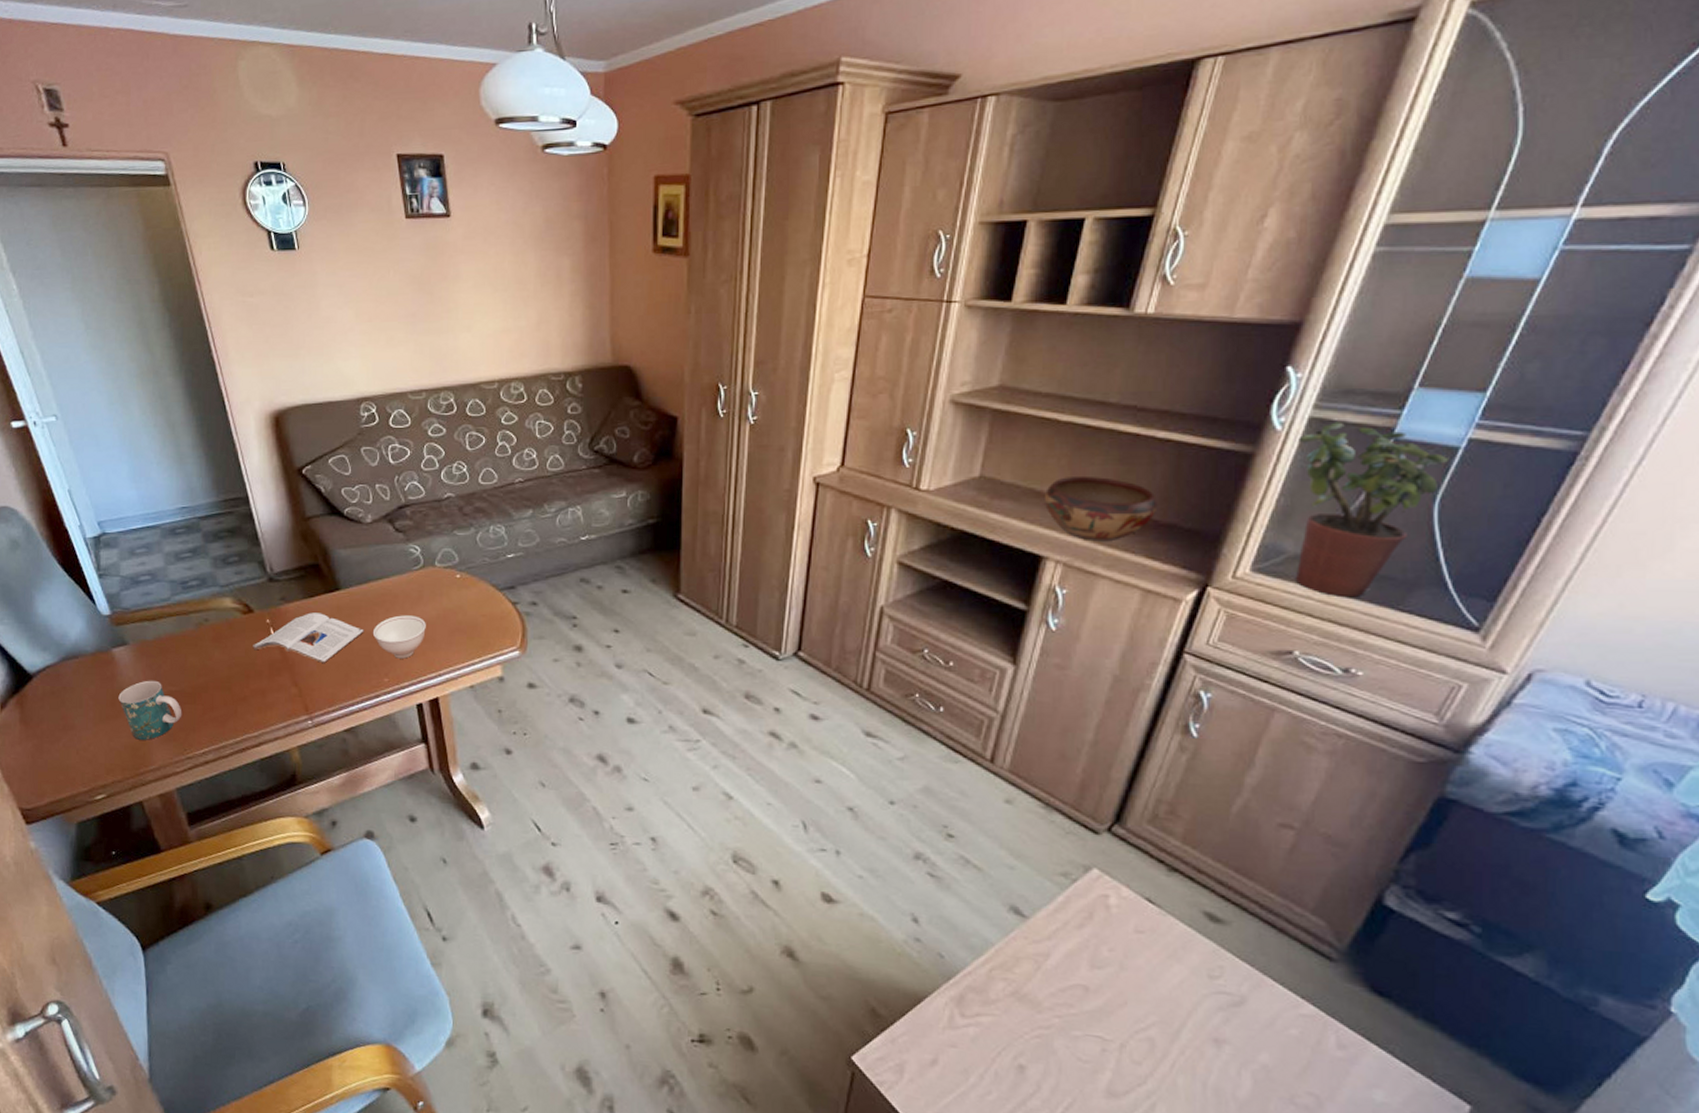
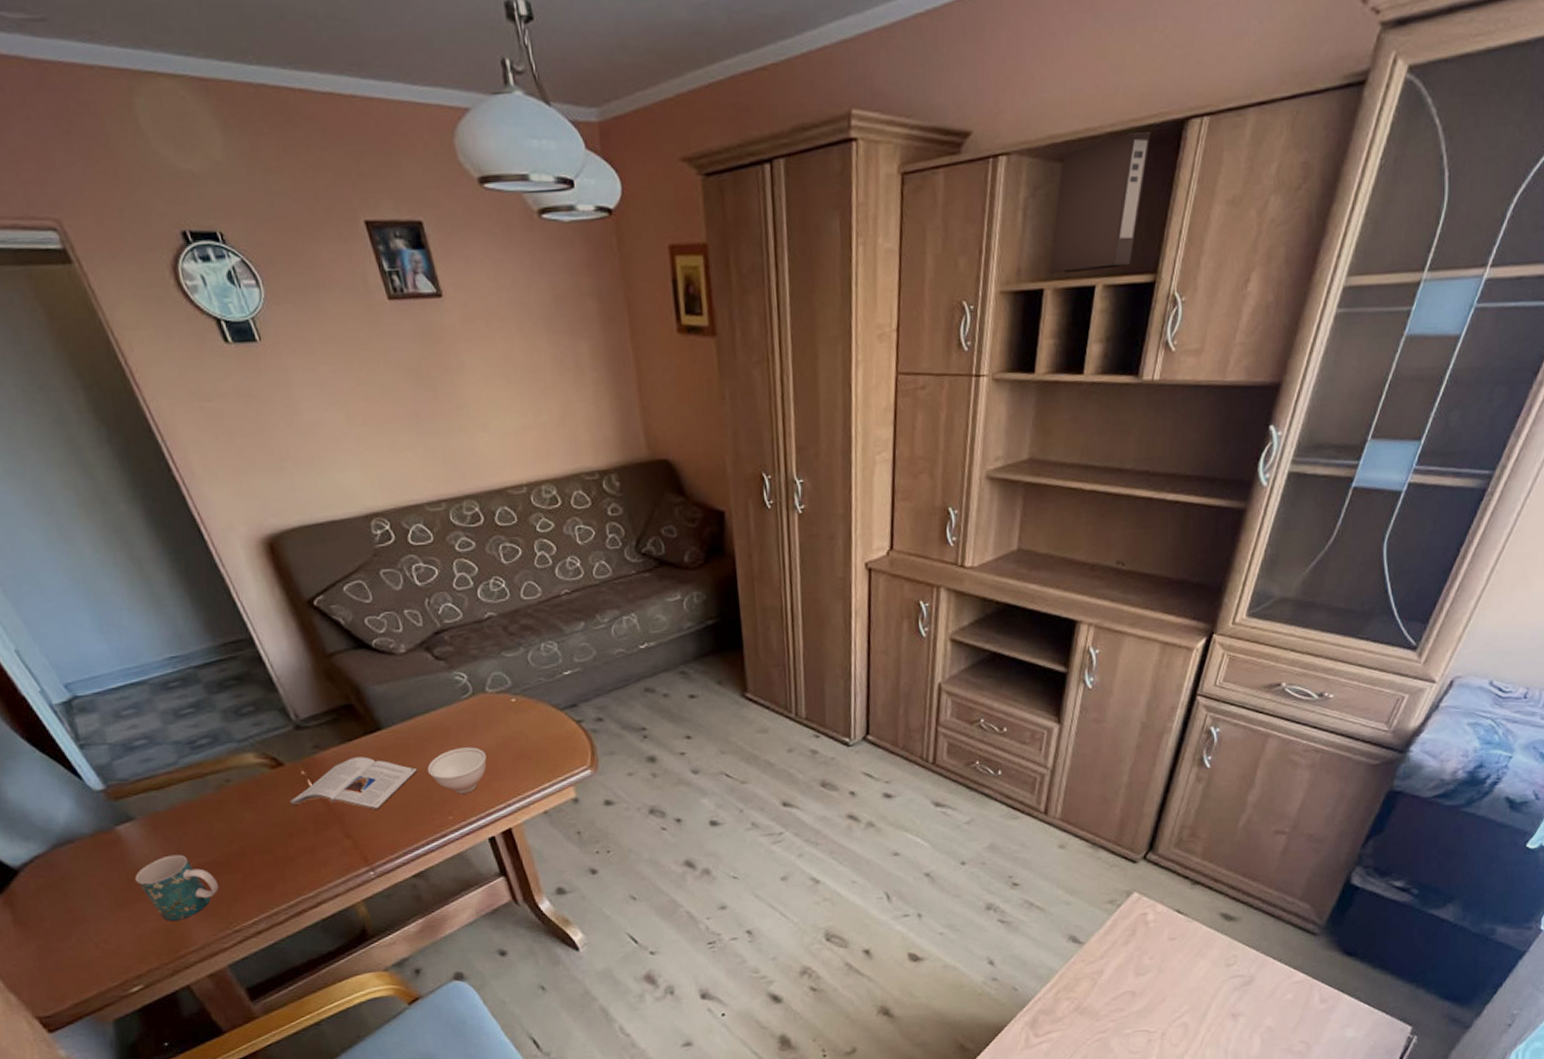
binder: none [1035,68,1158,207] -> present [1050,128,1152,275]
decorative bowl: present [1045,475,1158,541] -> none [1076,541,1171,602]
potted plant: present [1296,422,1450,598] -> none [1280,475,1395,632]

